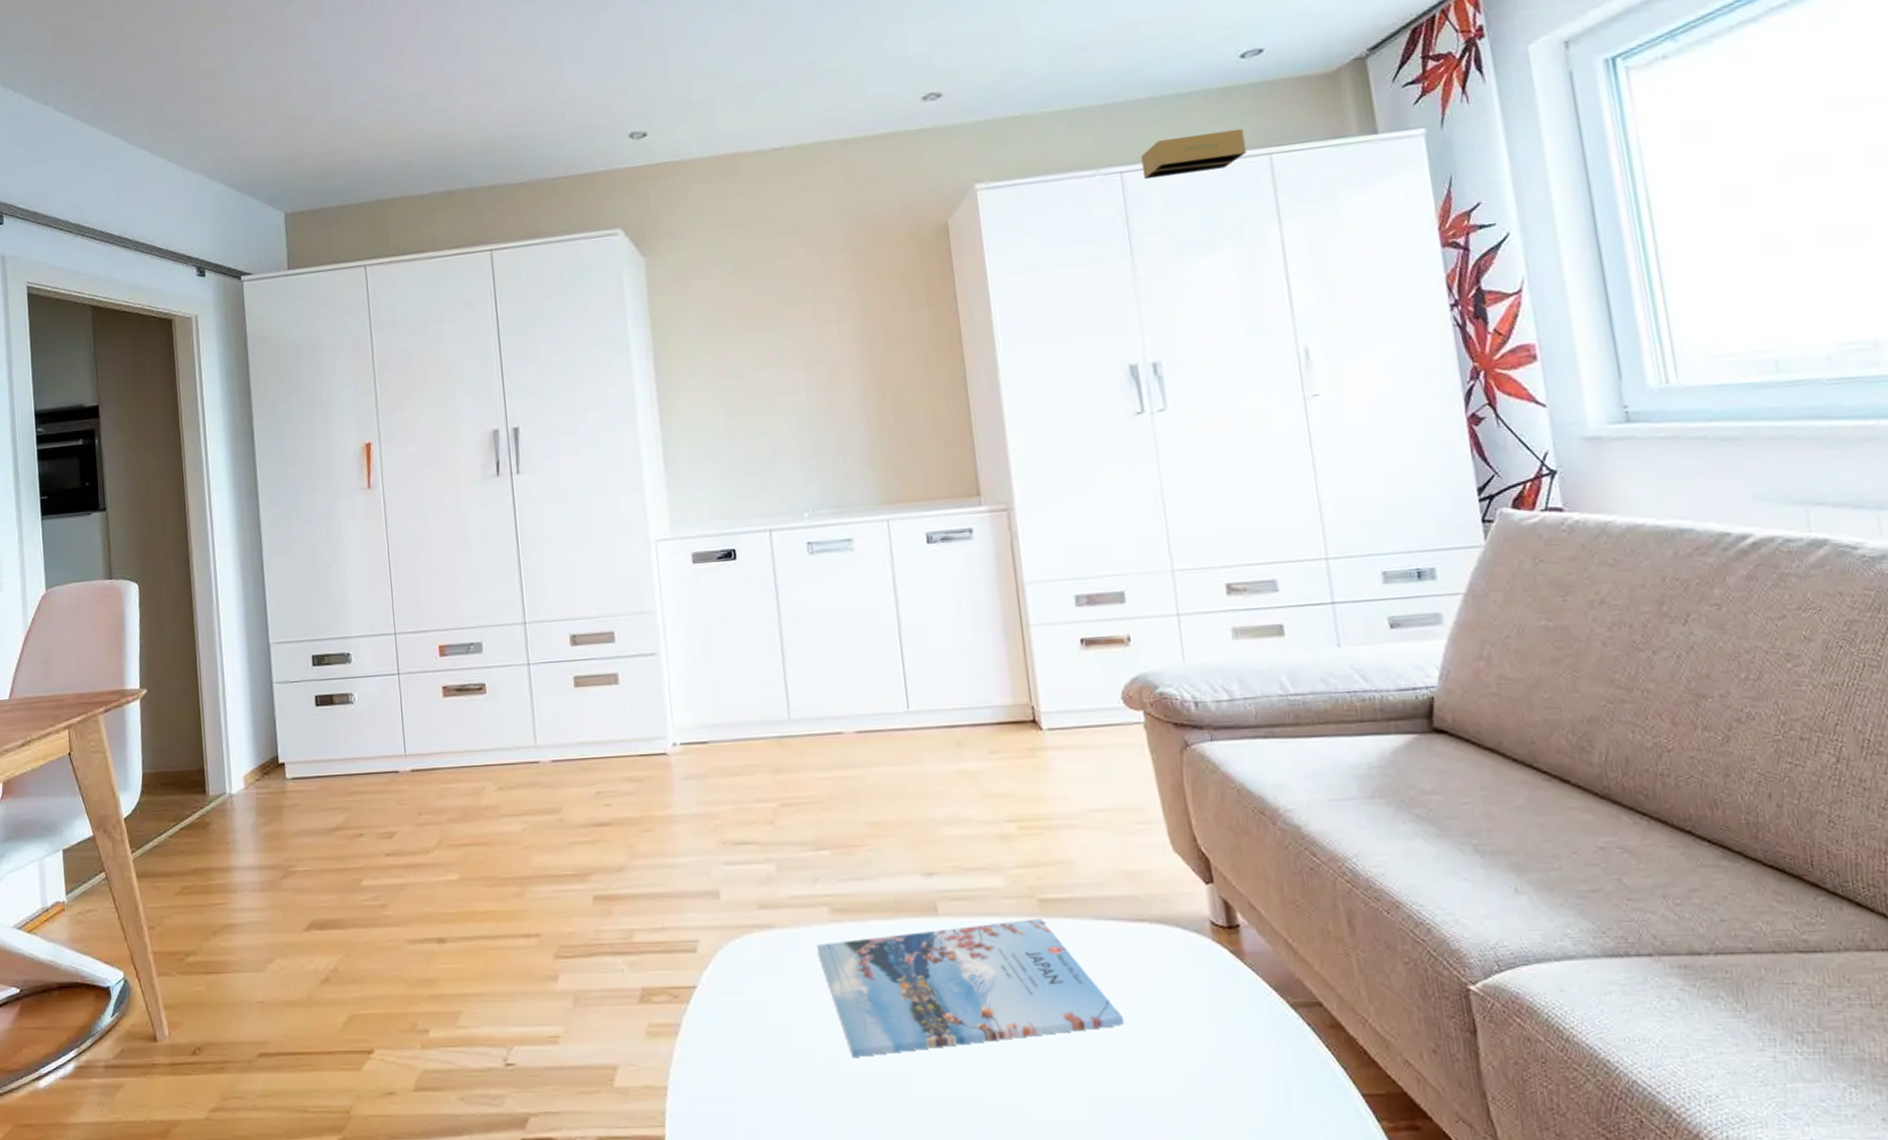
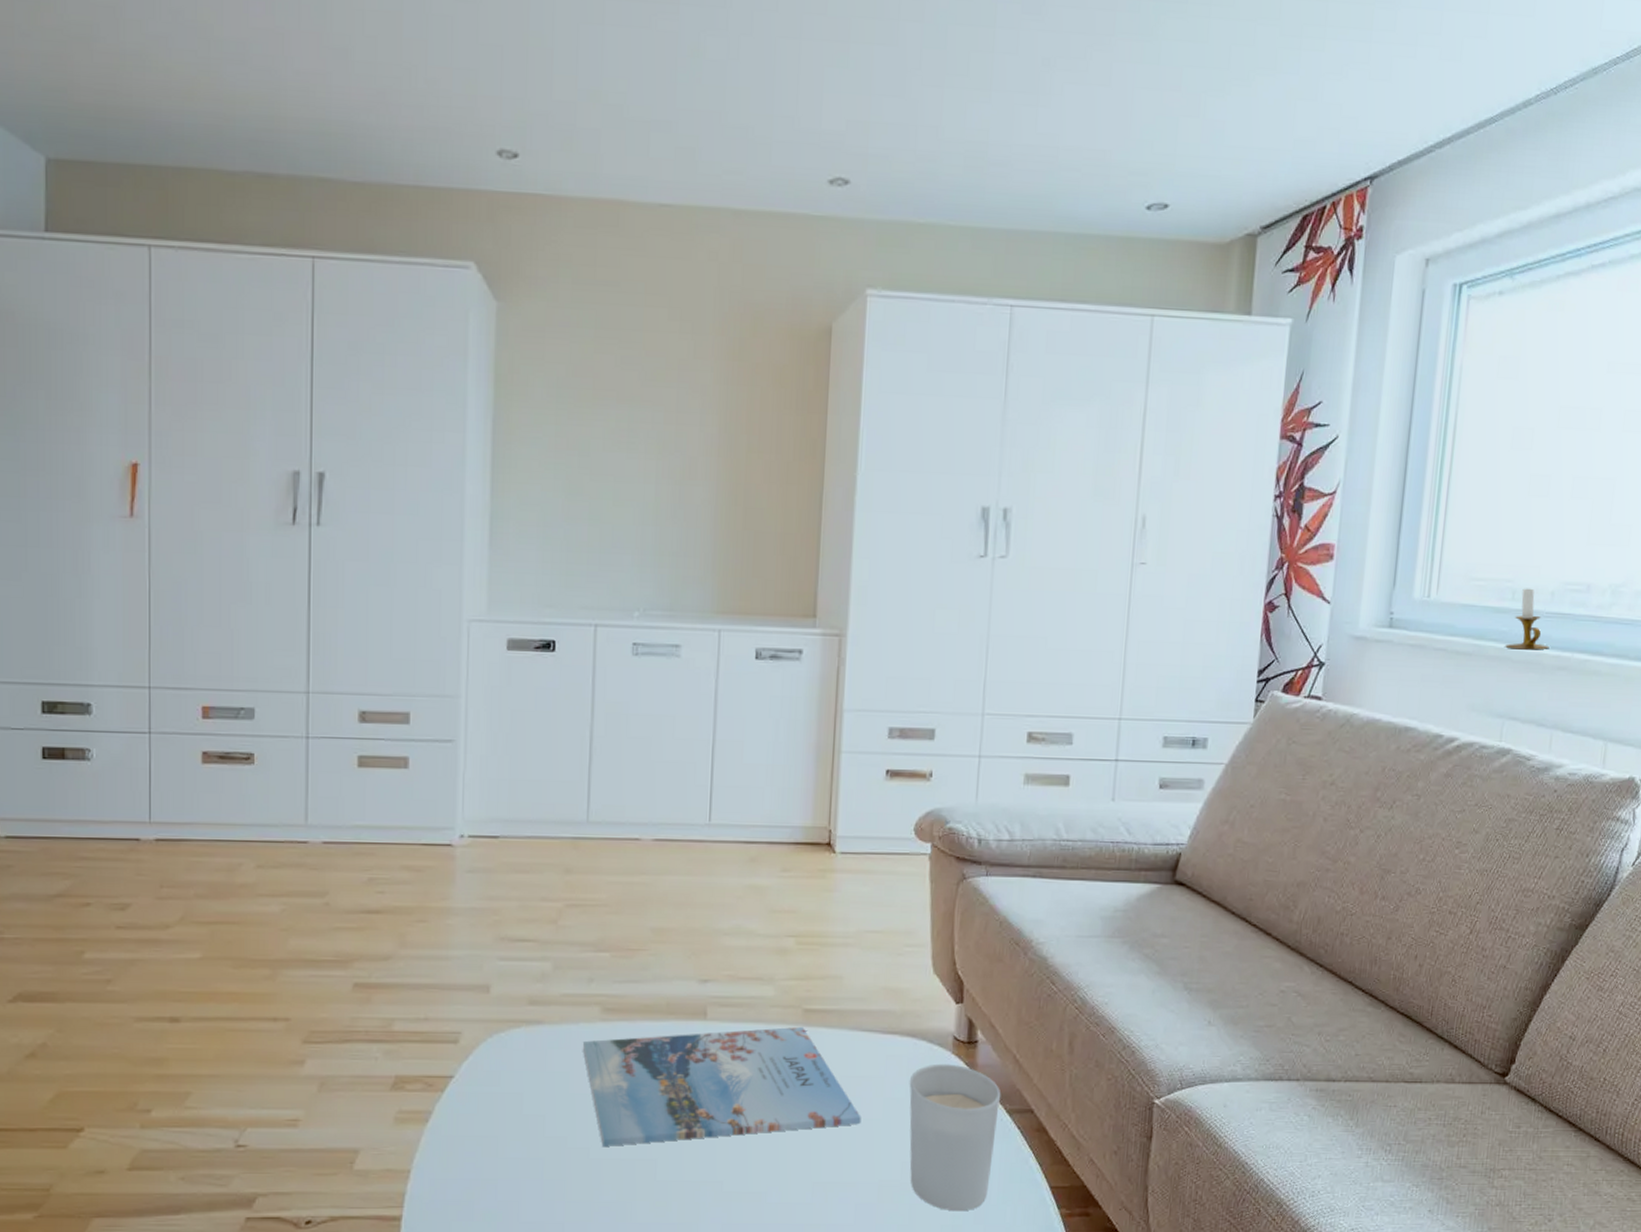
box: present [1140,128,1247,180] -> none [1031,279,1134,321]
candle holder: none [1169,952,1288,1126] -> present [909,1063,1001,1212]
candlestick: none [1783,355,1844,426] -> present [1505,588,1550,650]

